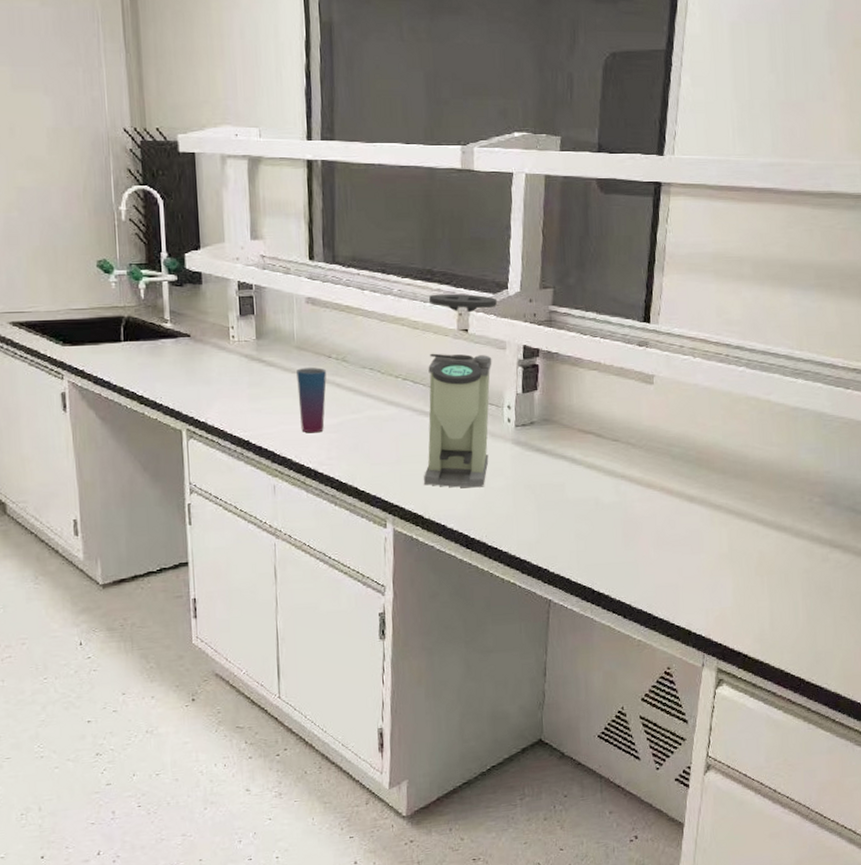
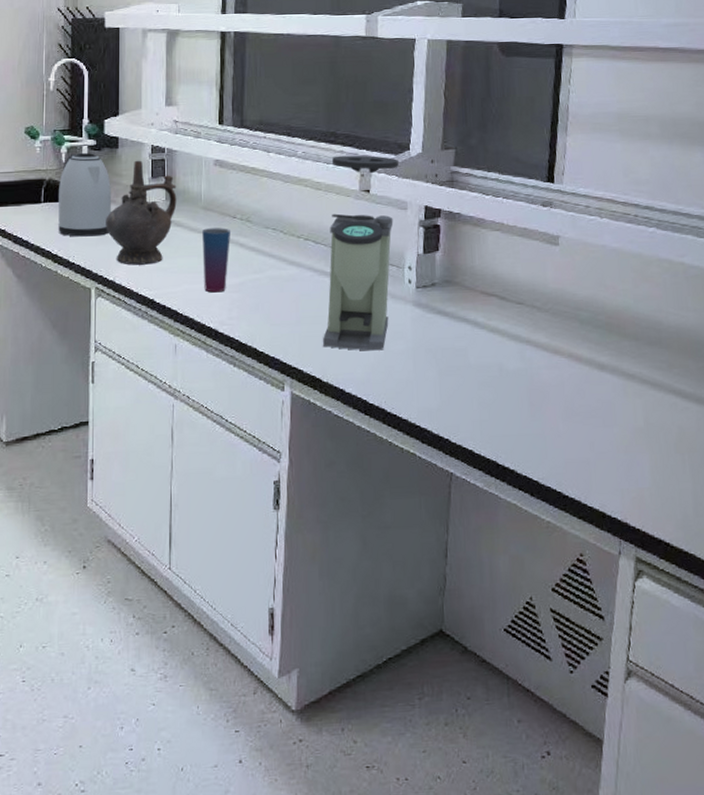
kettle: none [139,288,198,377] -> present [58,152,111,237]
ceremonial vessel: none [193,297,268,406] -> present [106,160,177,265]

